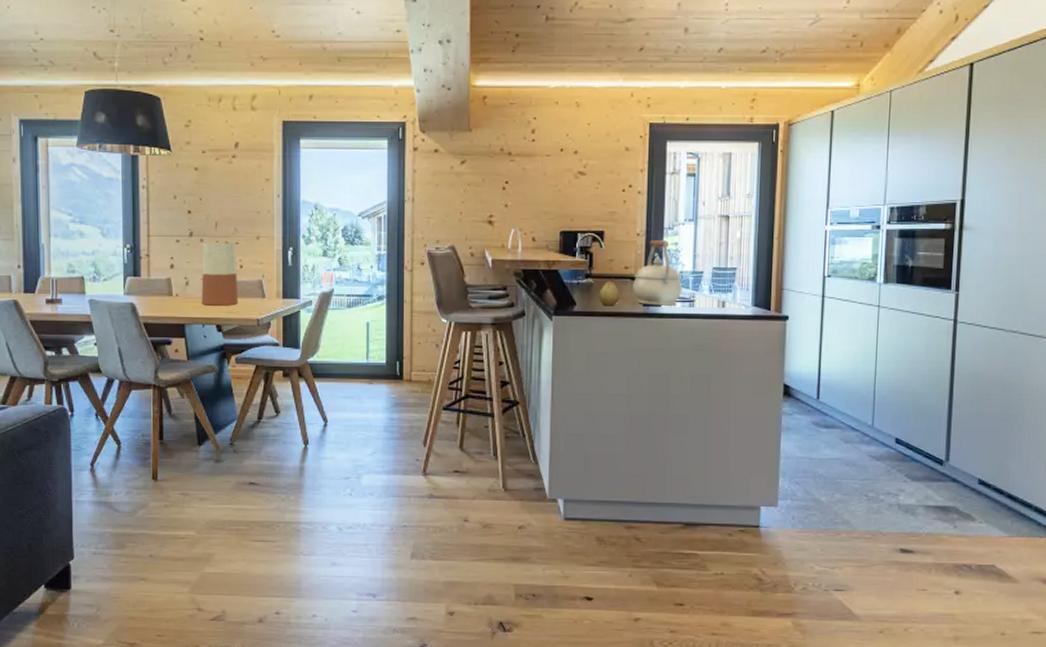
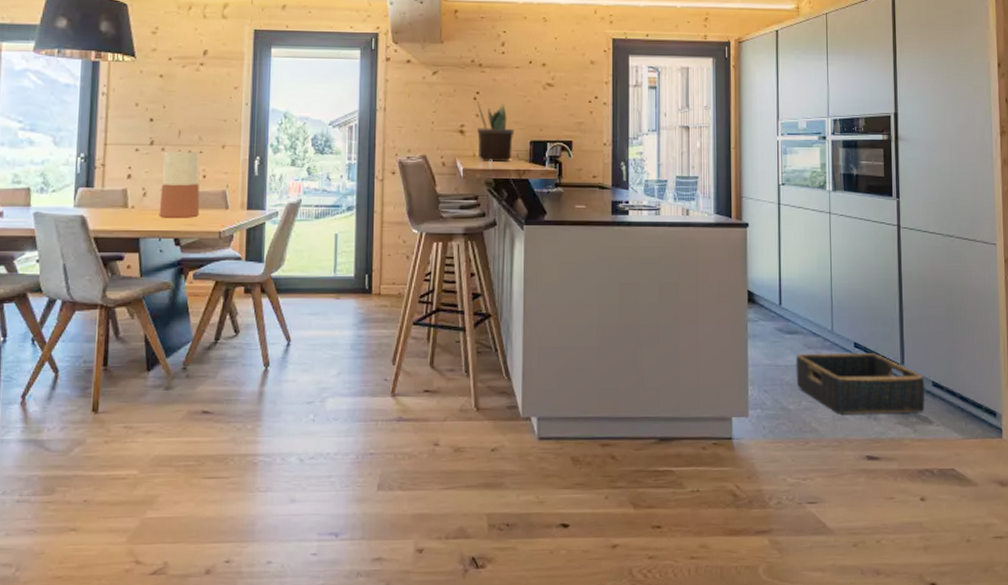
planter: none [506,192,544,252] -> present [477,102,514,162]
fruit: present [599,278,620,305] -> none [569,187,589,214]
kettle: present [633,239,683,306] -> none [601,149,648,214]
basket: none [830,447,970,509] -> present [795,352,925,414]

